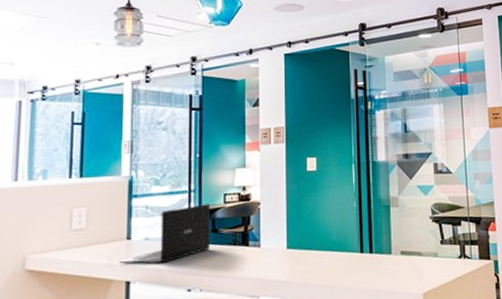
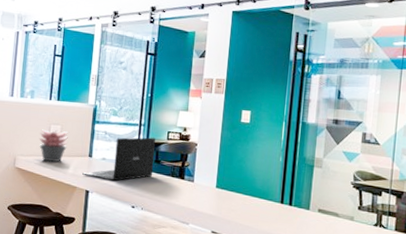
succulent plant: none [57,213,97,256] -> present [39,129,68,163]

